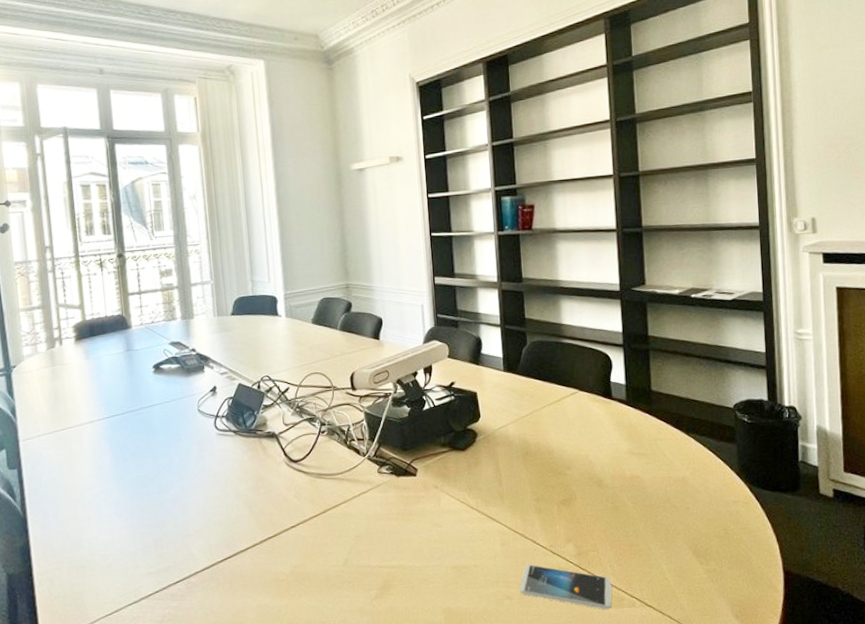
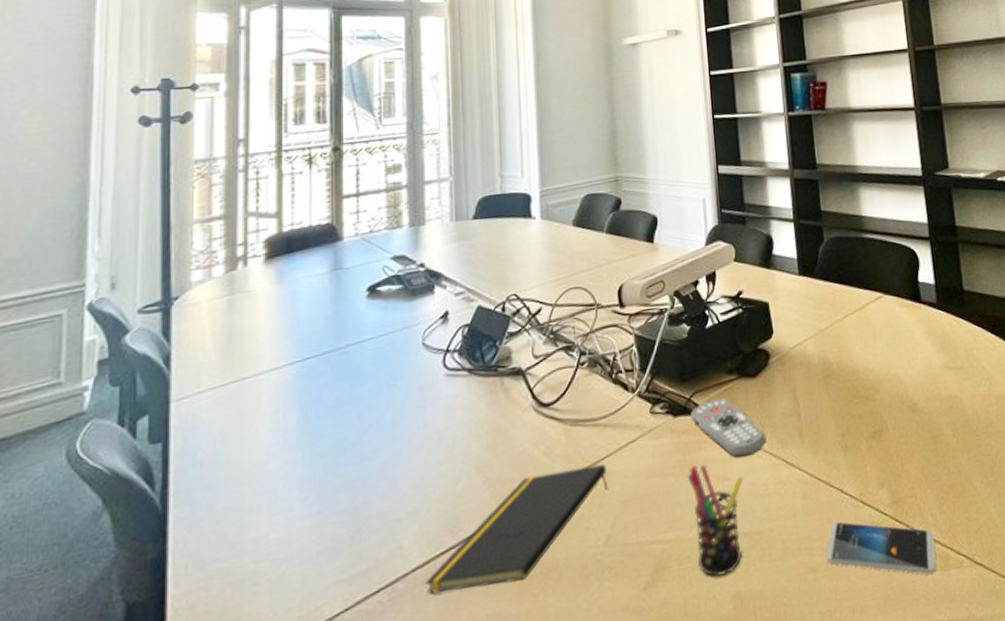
notepad: none [211,507,346,588] -> present [426,463,609,594]
pen holder: none [407,514,454,595] -> present [687,465,744,577]
remote control: none [411,464,473,511] -> present [691,397,767,458]

